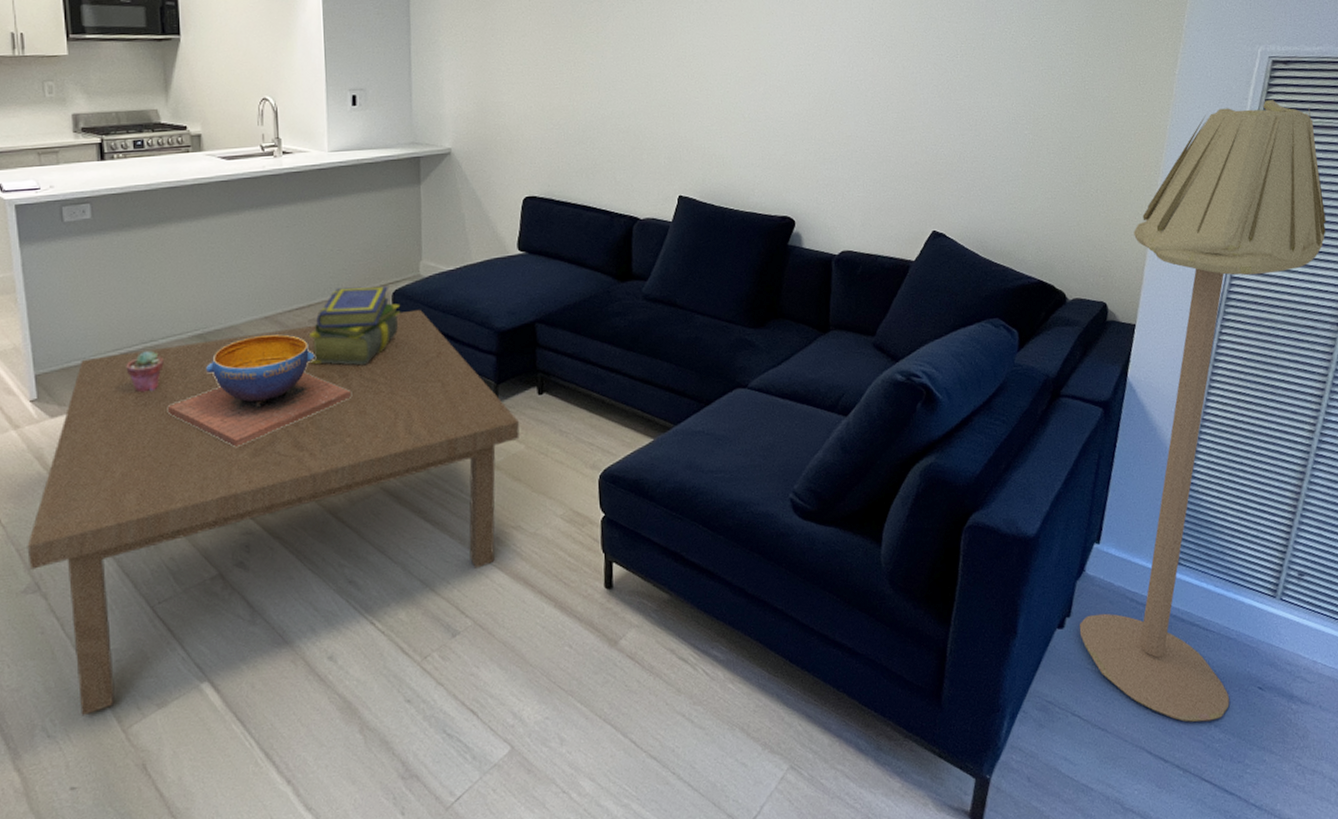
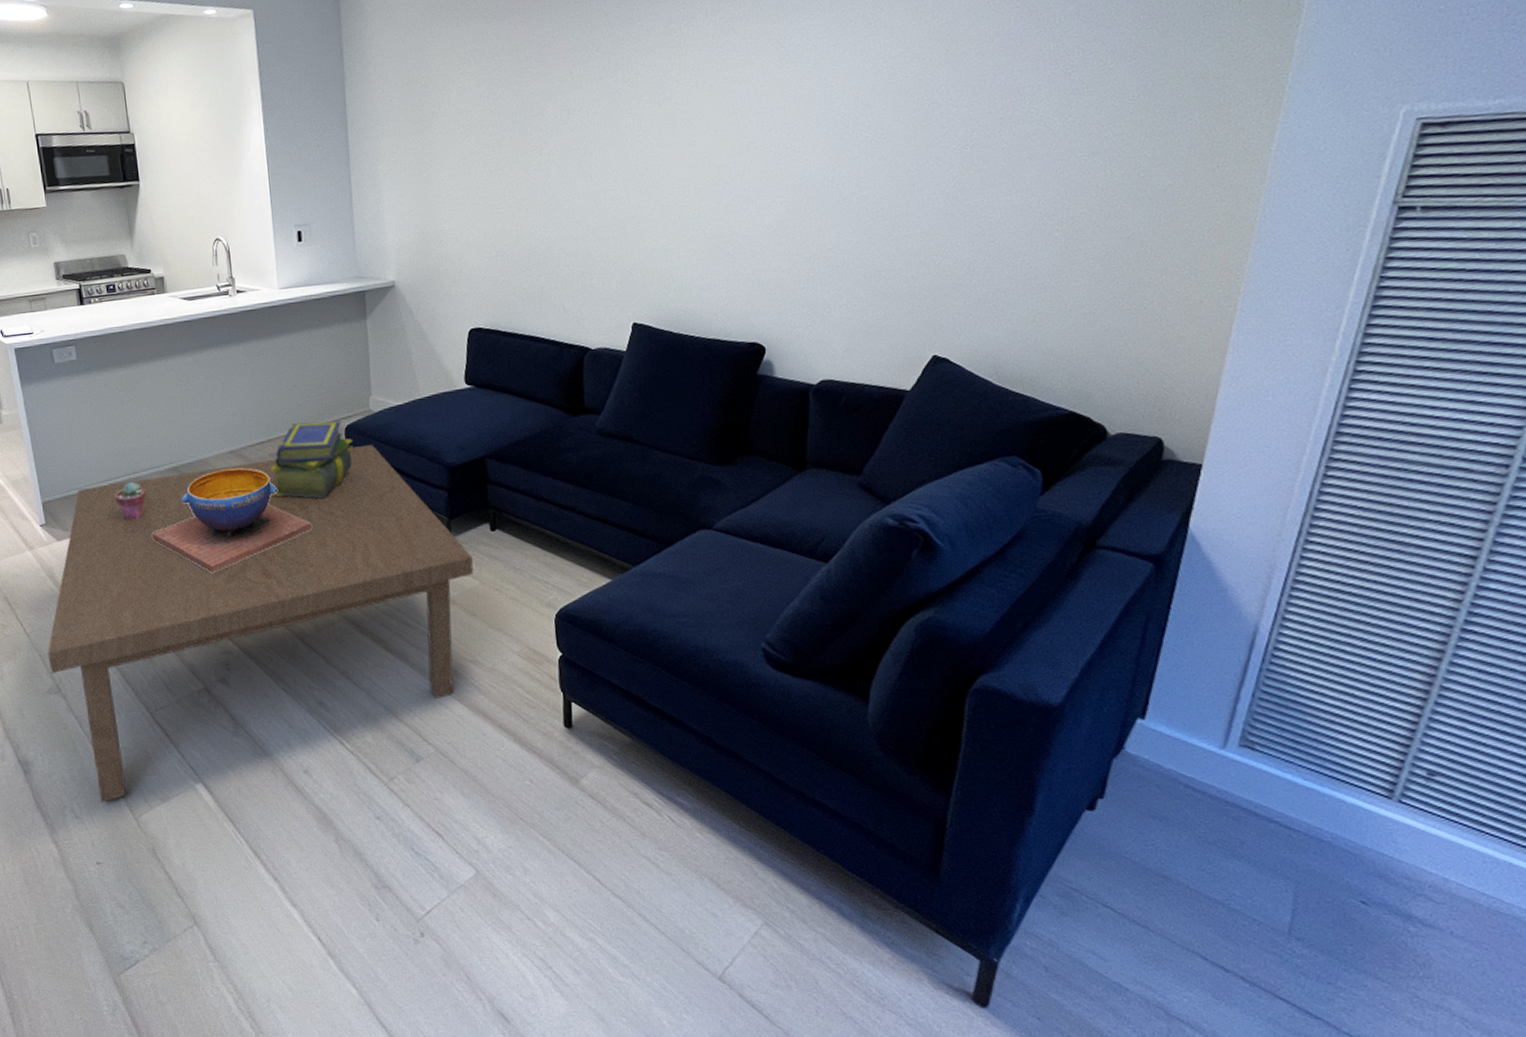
floor lamp: present [1079,100,1326,722] -> none [1114,175,1496,933]

